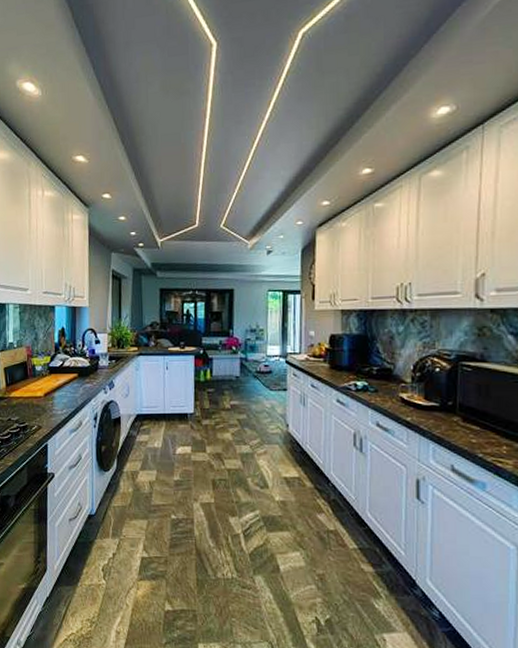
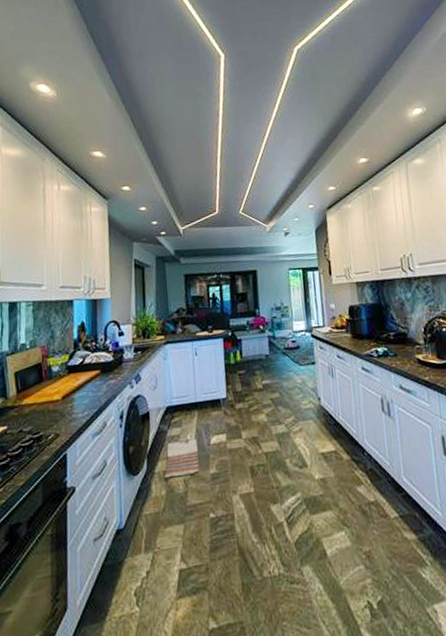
rug: none [131,447,164,478] -> present [164,439,200,479]

